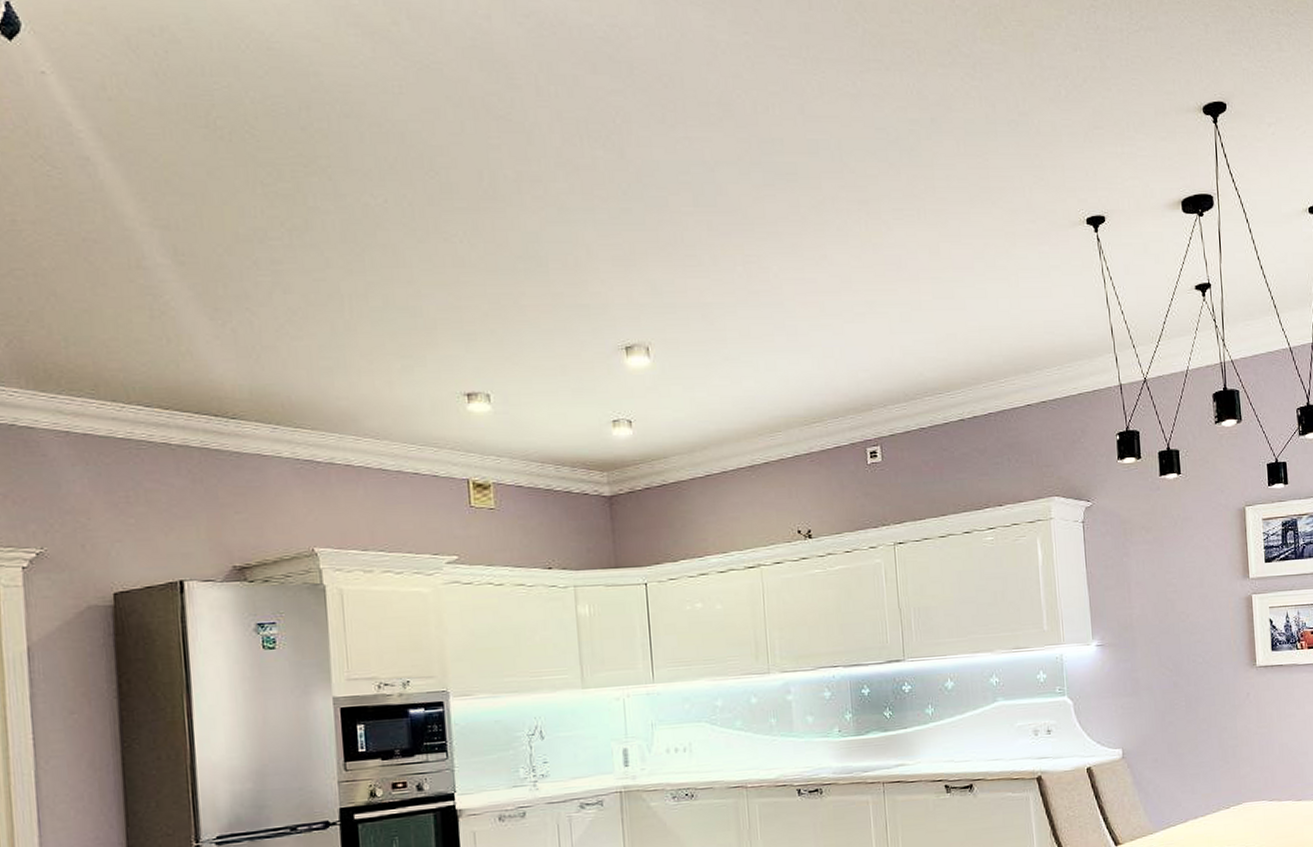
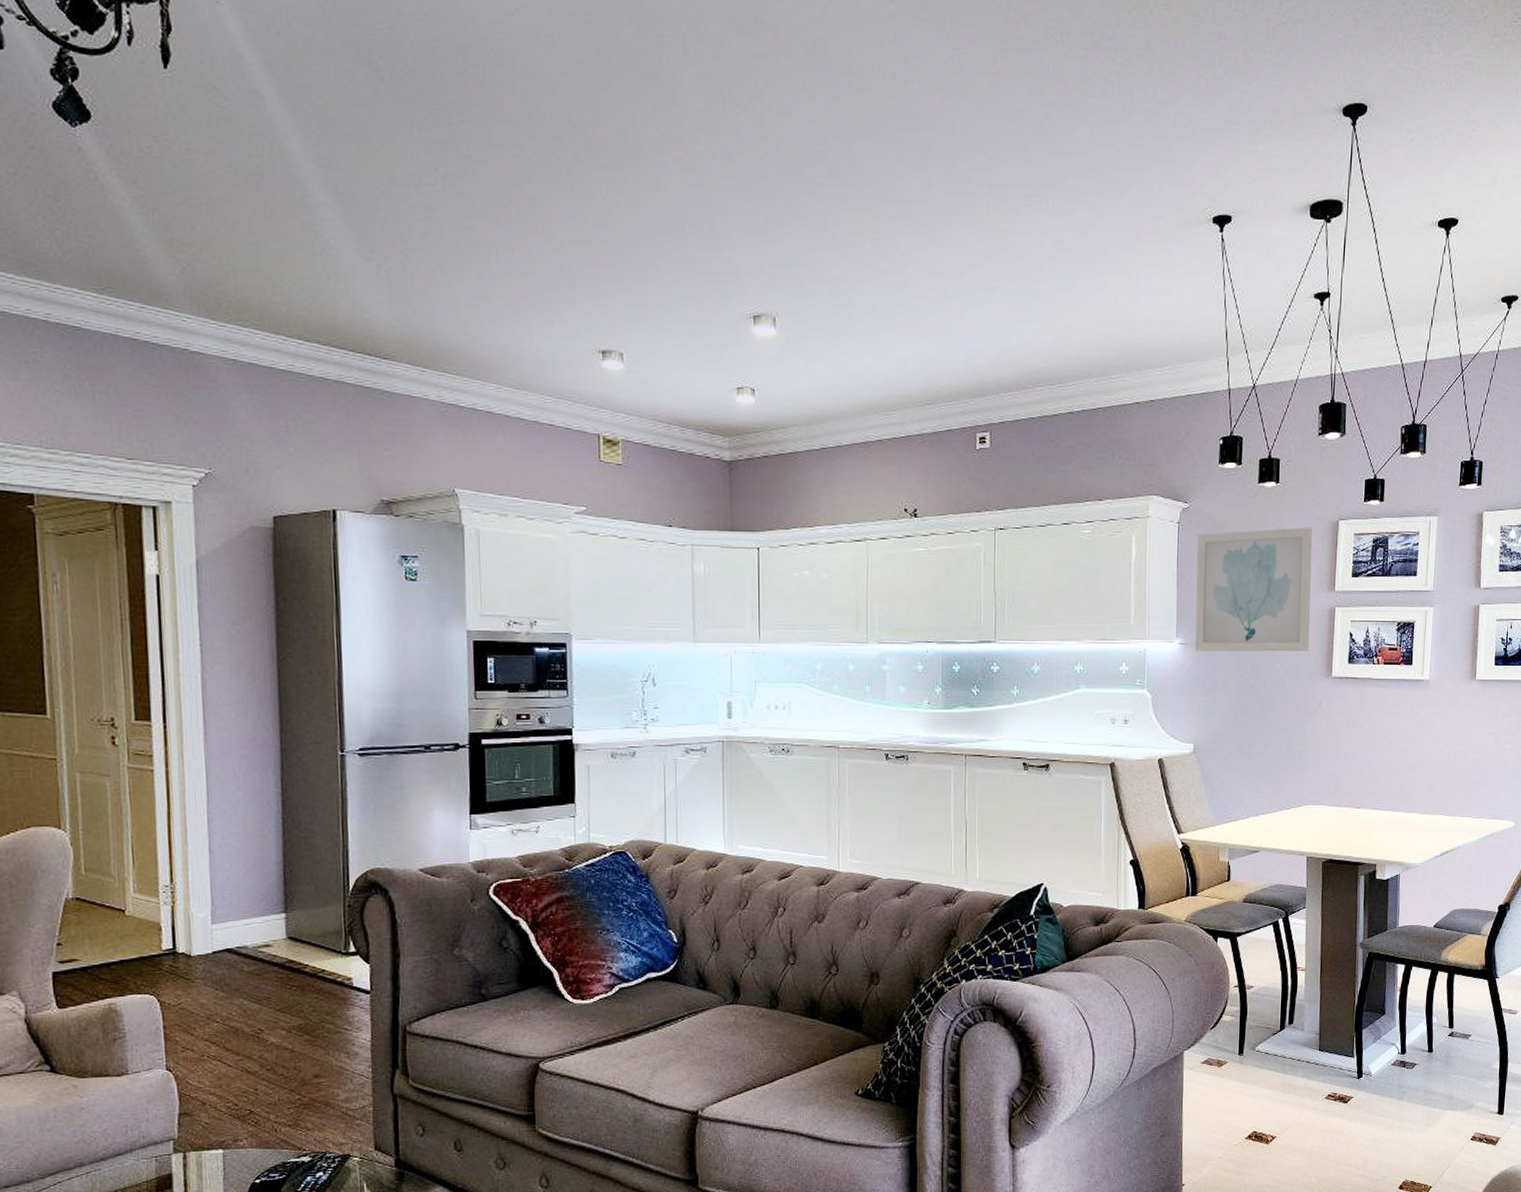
wall art: none [1103,516,1230,652] -> present [1194,527,1313,652]

